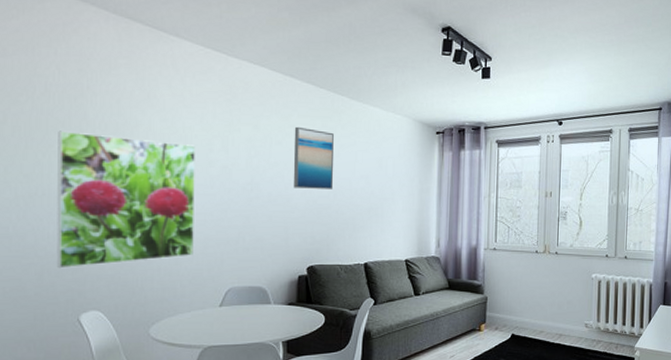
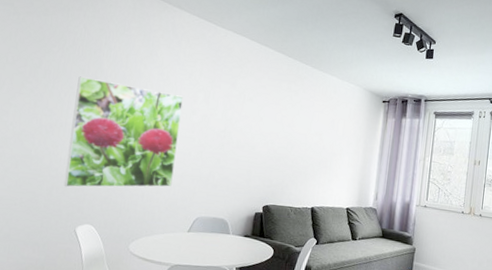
wall art: present [293,126,334,189] -> none [259,87,296,142]

